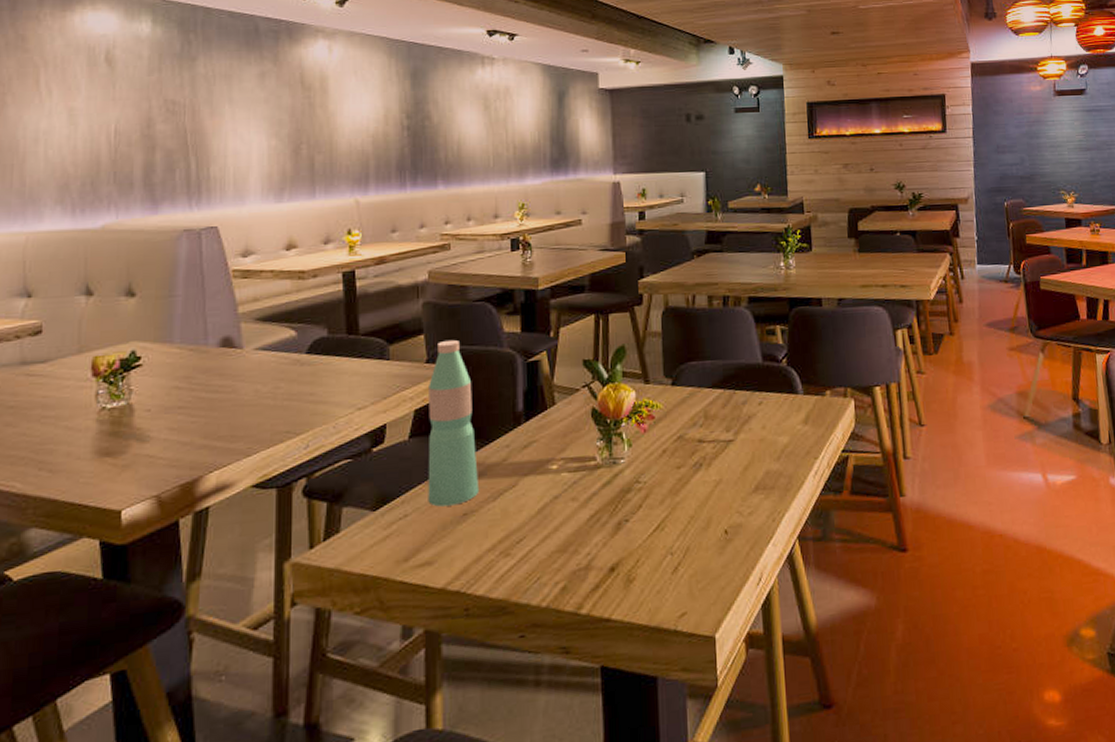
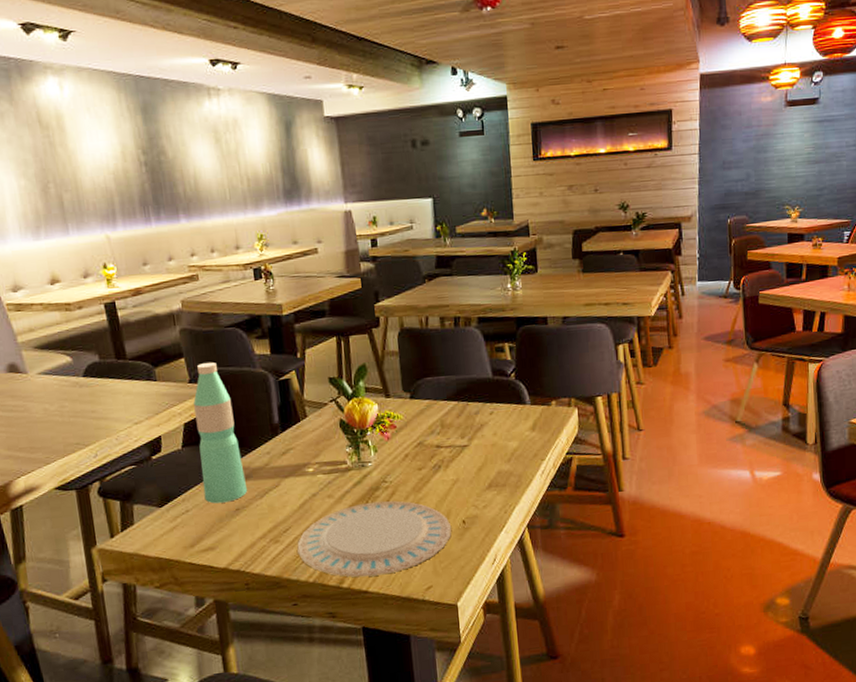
plate: none [531,505,712,601] -> present [297,500,452,577]

